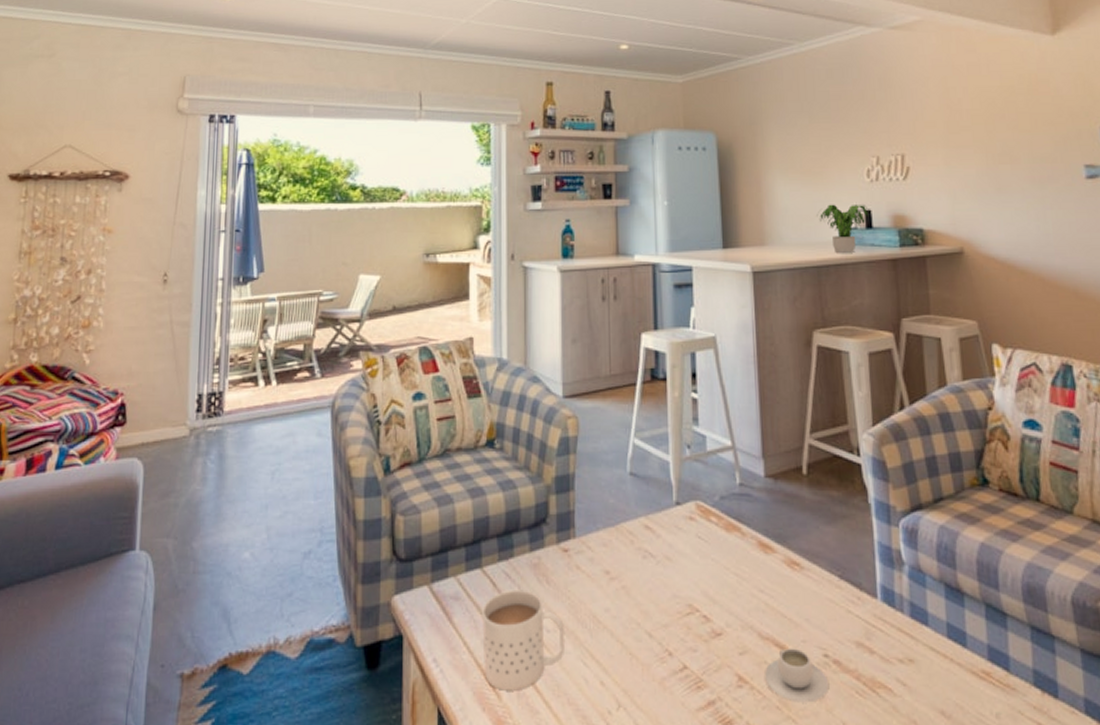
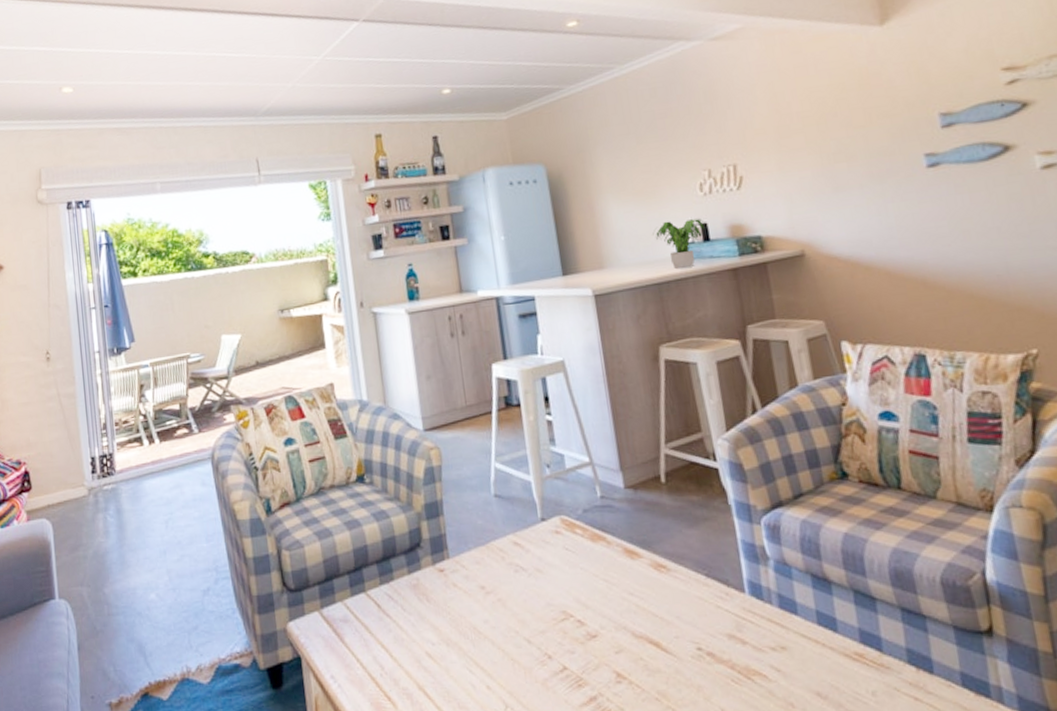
mug: present [482,589,564,691] -> none [370,608,451,700]
teacup: present [763,648,830,703] -> none [640,644,706,694]

